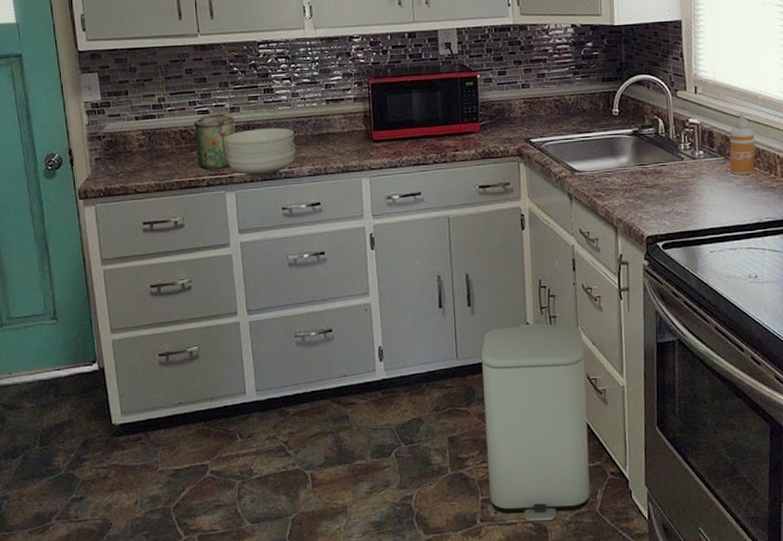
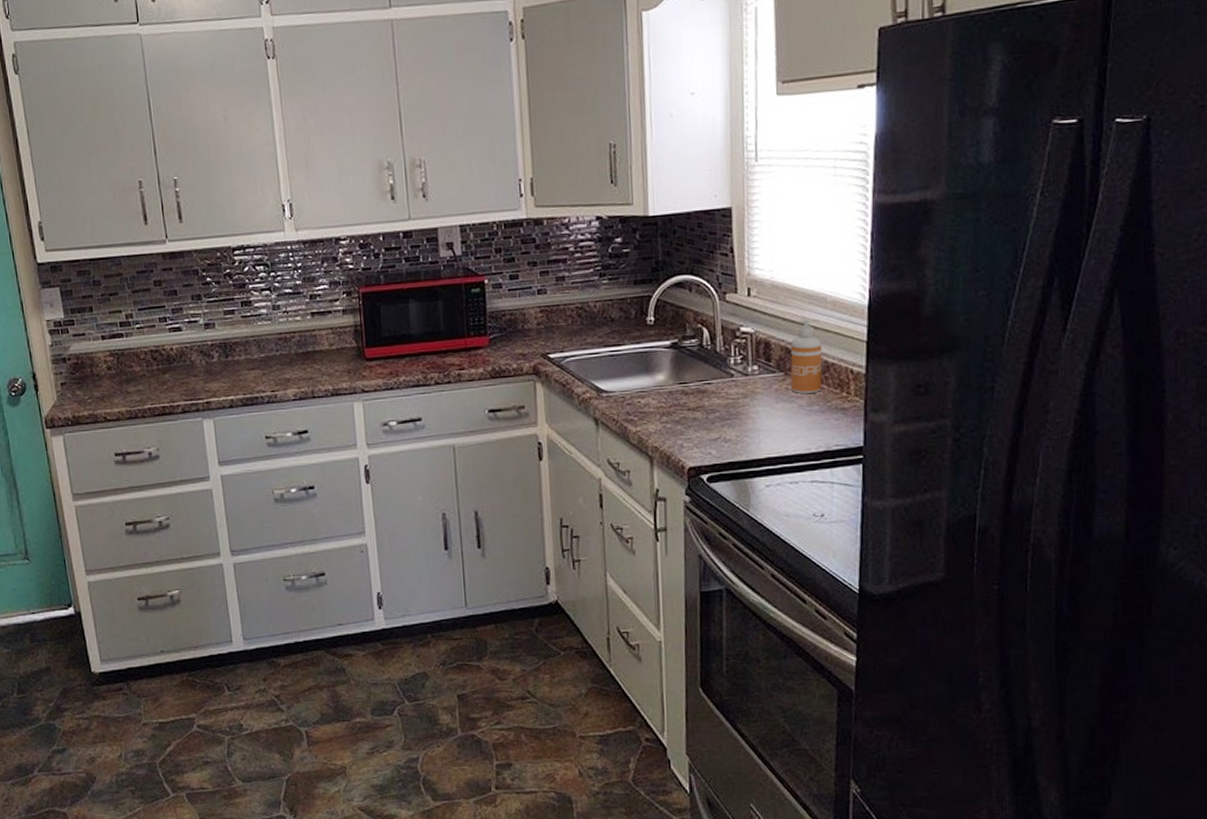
canister: present [193,113,236,170] -> none [165,330,212,395]
bowl: present [224,127,296,177] -> none [199,345,279,402]
pedal bin: present [481,323,590,522] -> none [494,568,622,791]

